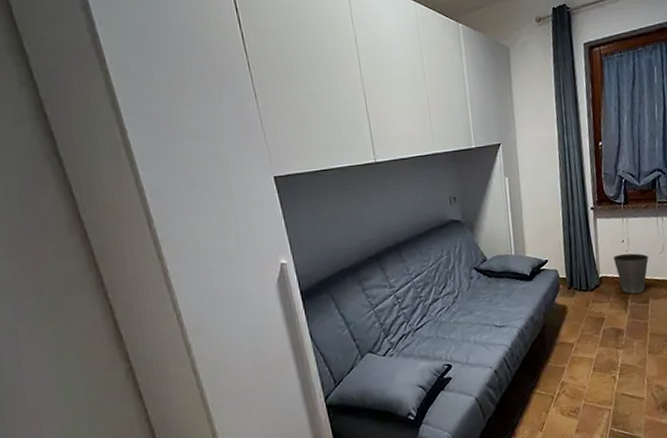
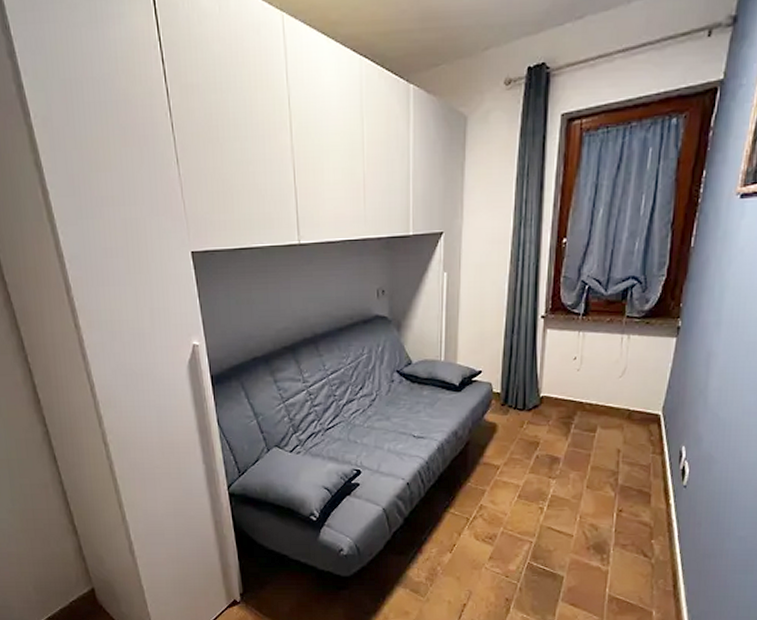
waste basket: present [613,253,649,294] -> none [559,372,605,420]

